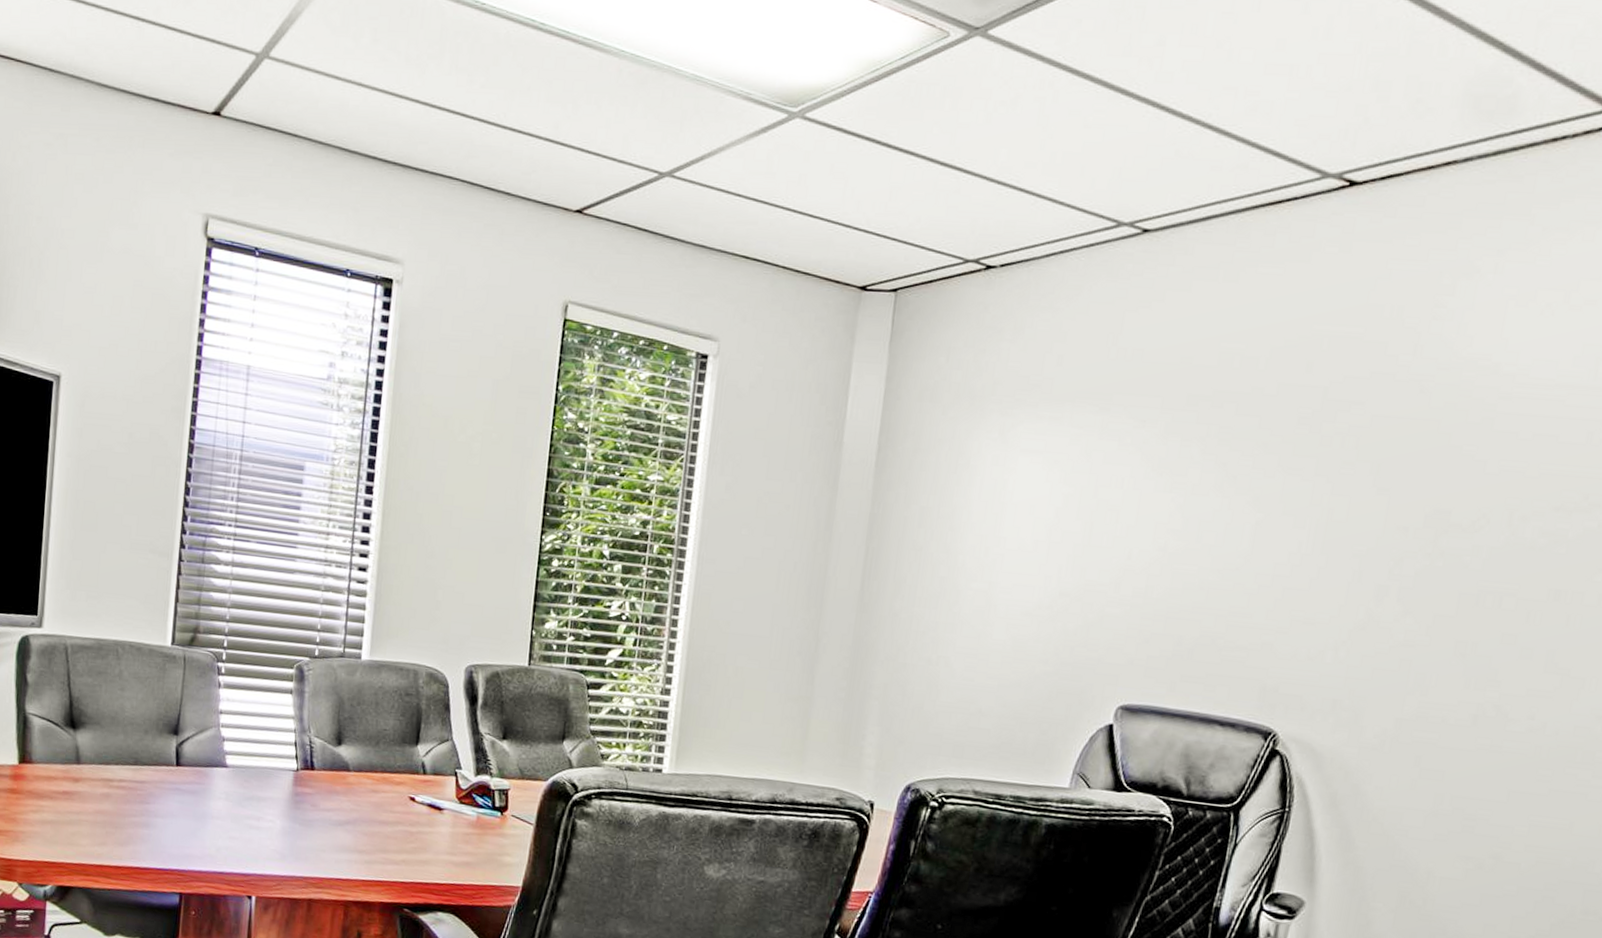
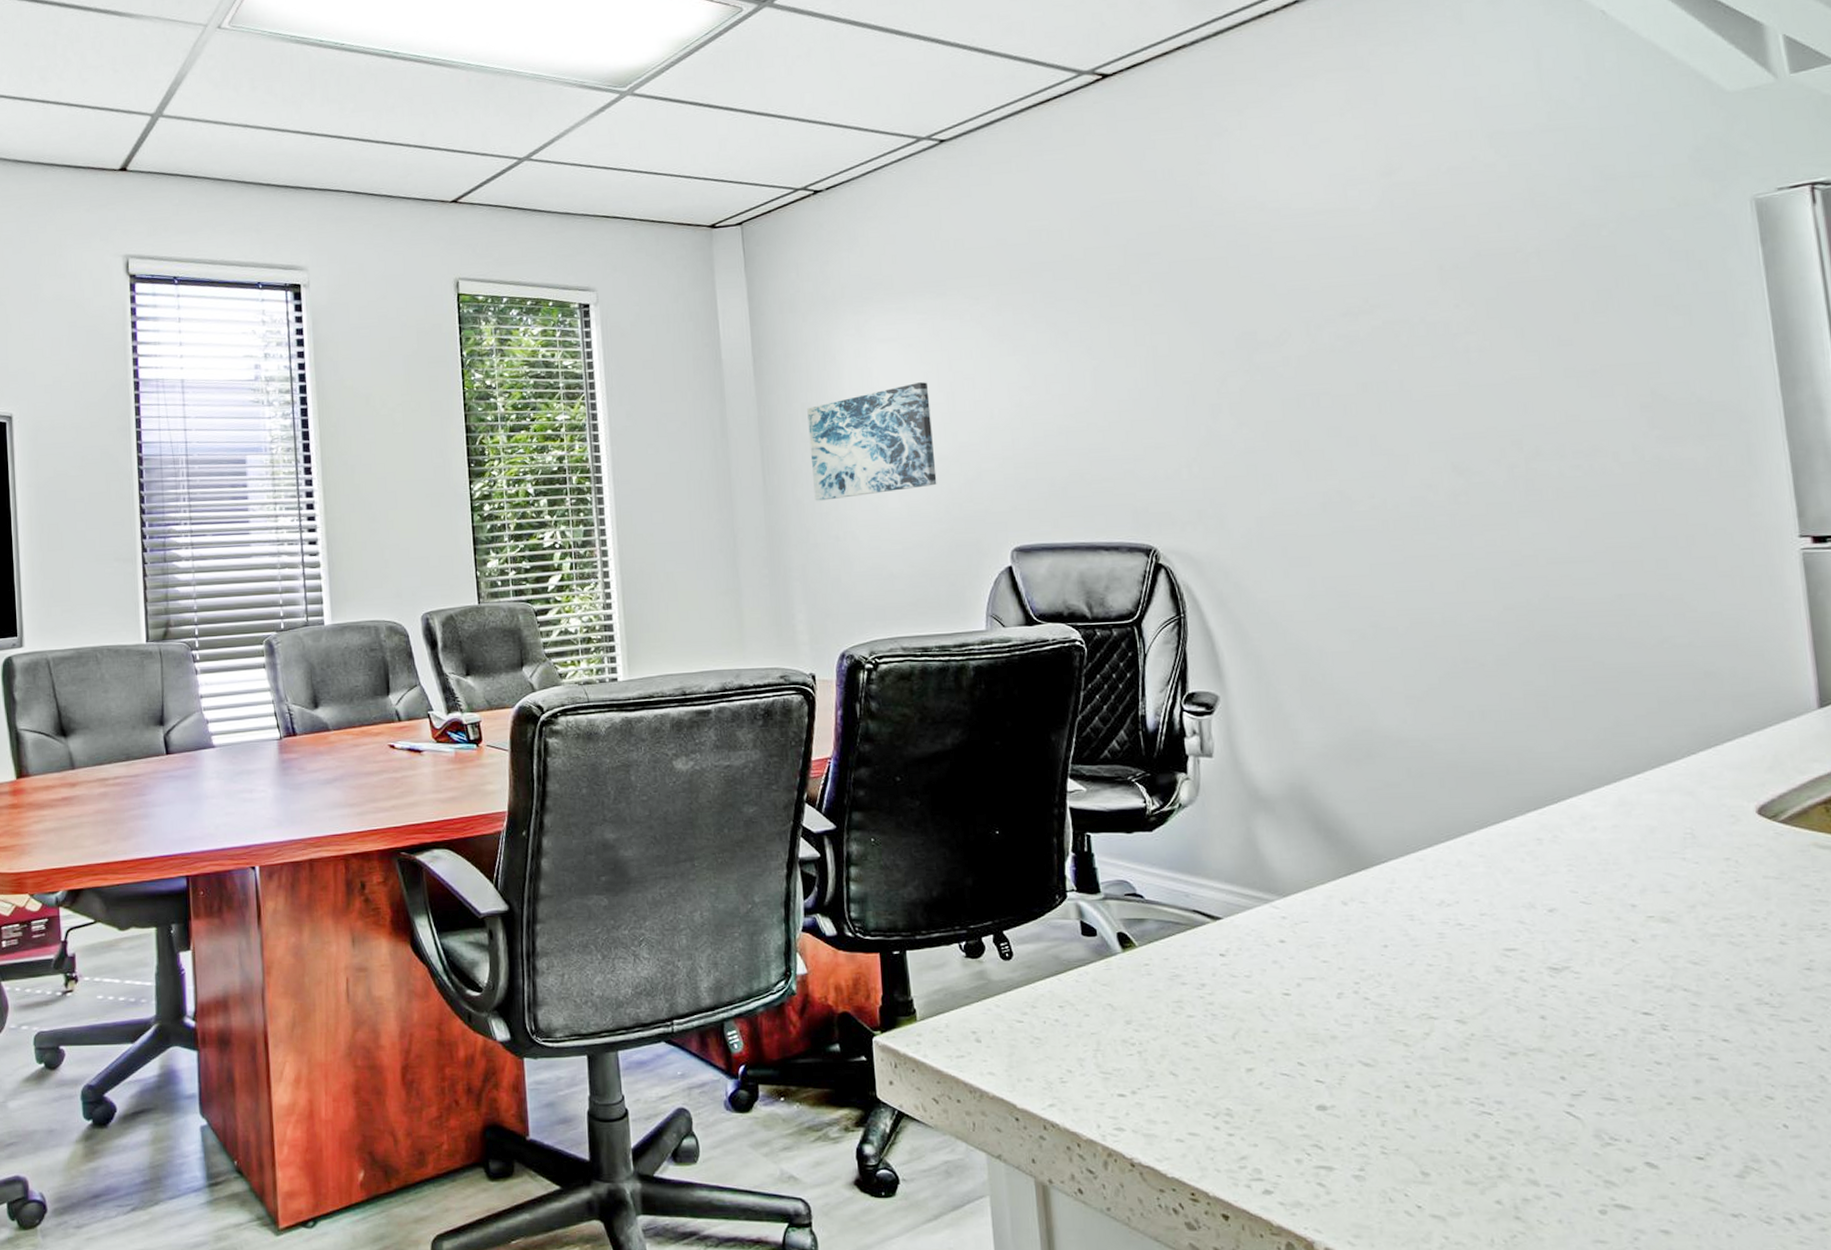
wall art: none [913,505,1066,623] -> present [807,382,937,501]

